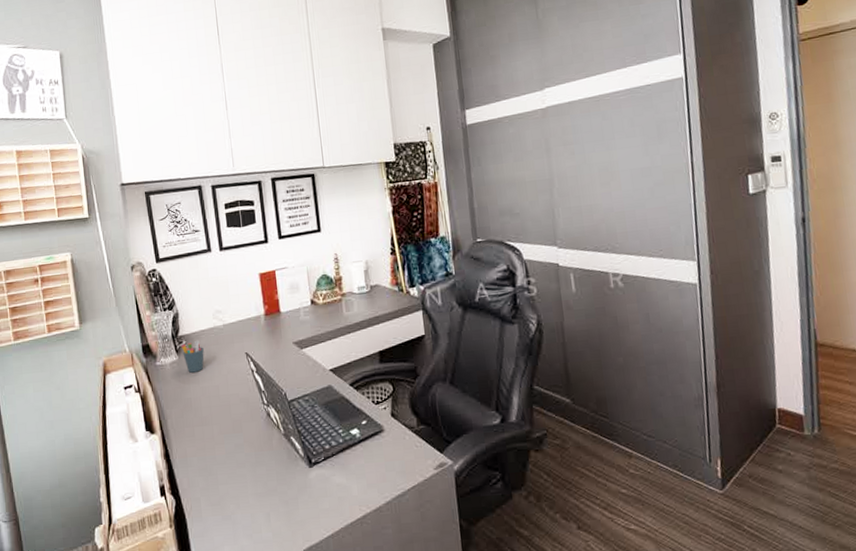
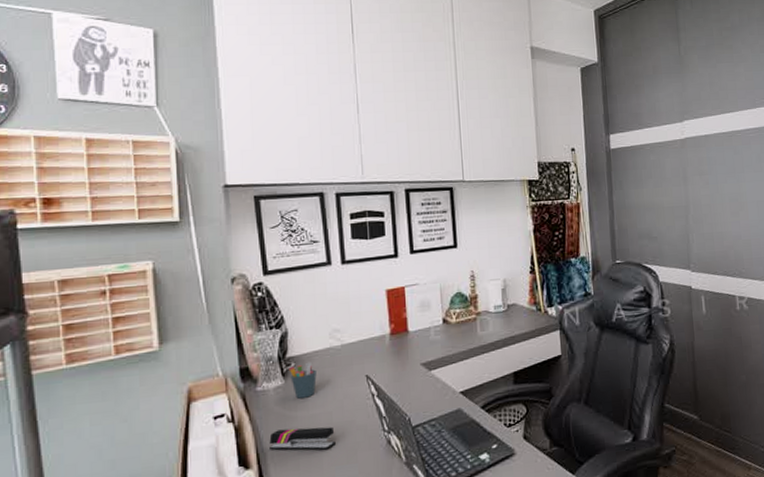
stapler: none [168,399,223,420] -> present [269,426,336,451]

